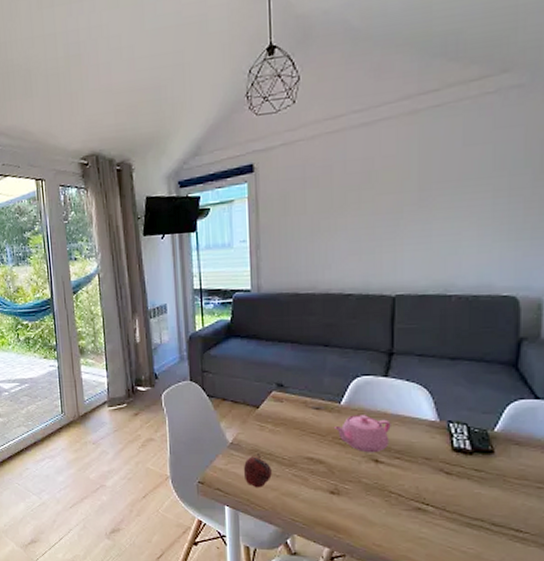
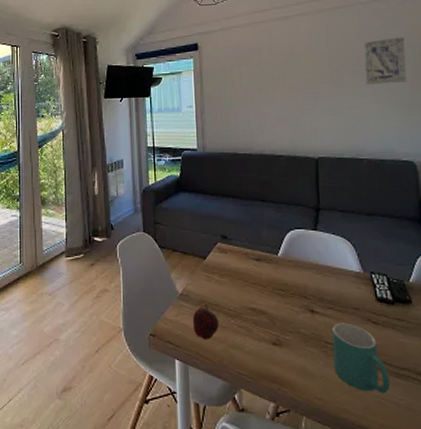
teapot: present [333,415,391,453] -> none [272,266,323,304]
mug: none [397,473,460,543] -> present [332,323,391,394]
wall art: none [464,139,522,205] -> present [363,36,407,85]

